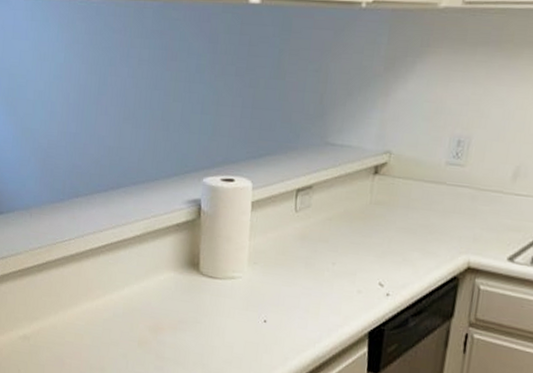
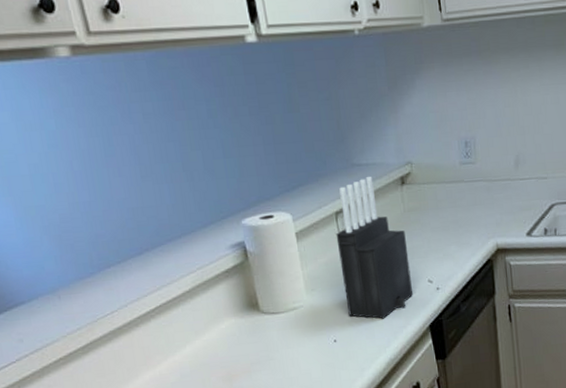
knife block: none [285,158,366,312] -> present [336,176,413,319]

